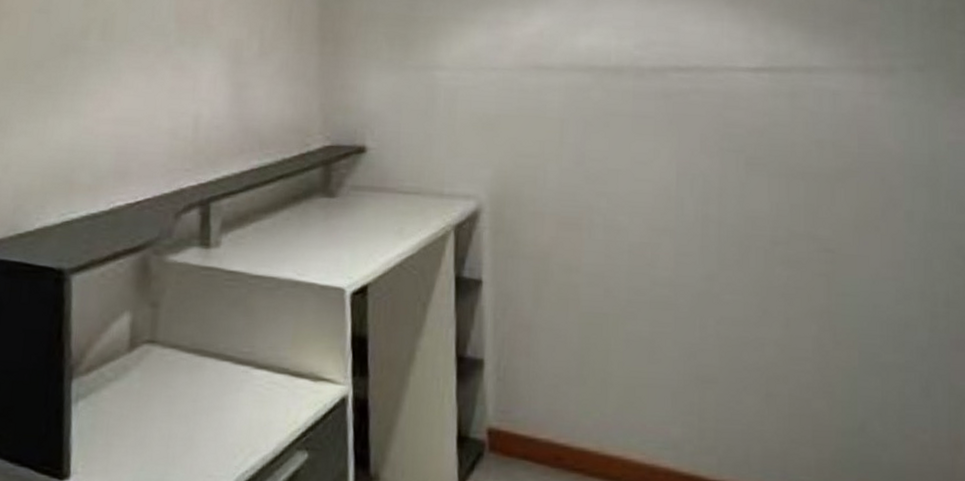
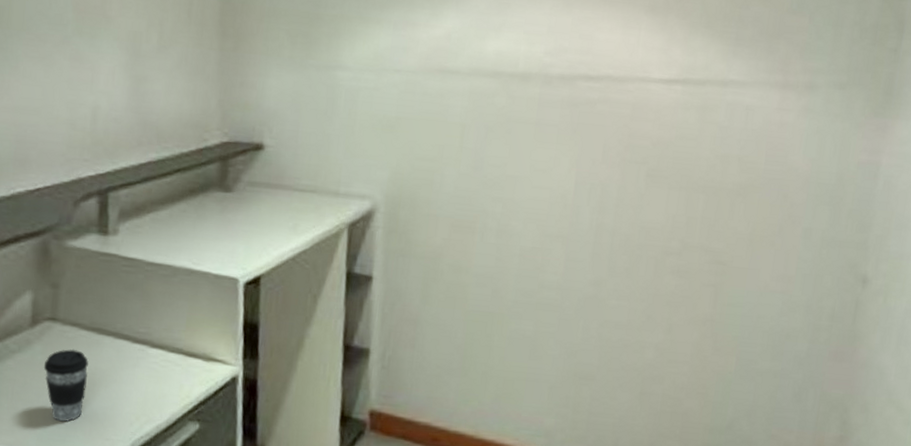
coffee cup: none [141,374,189,457] -> present [43,349,89,422]

